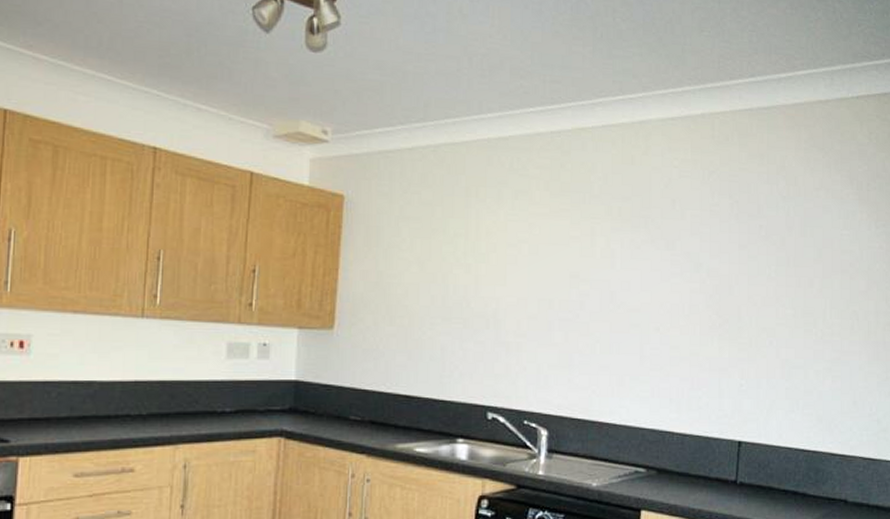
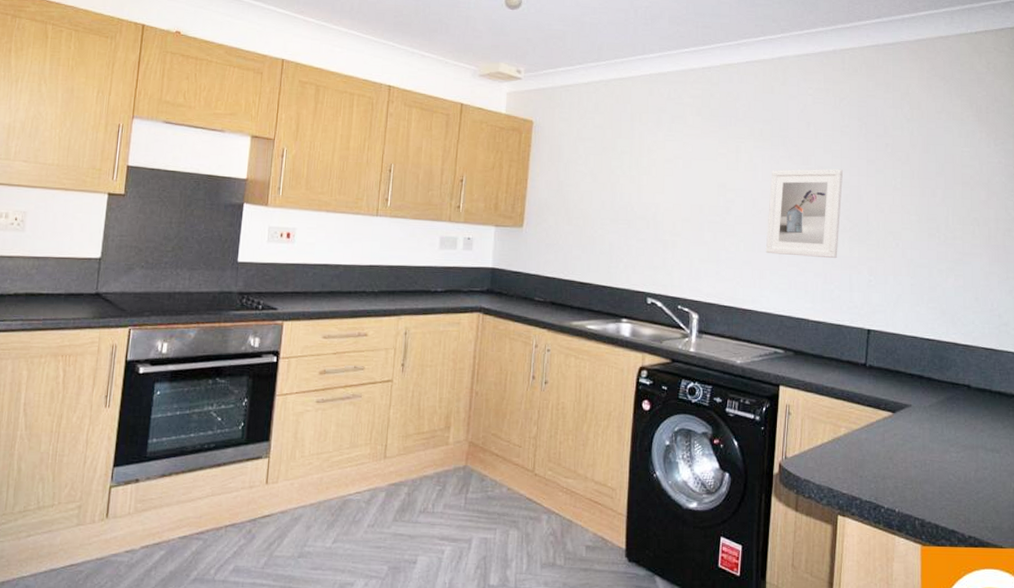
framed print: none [625,255,712,361] -> present [765,169,843,259]

